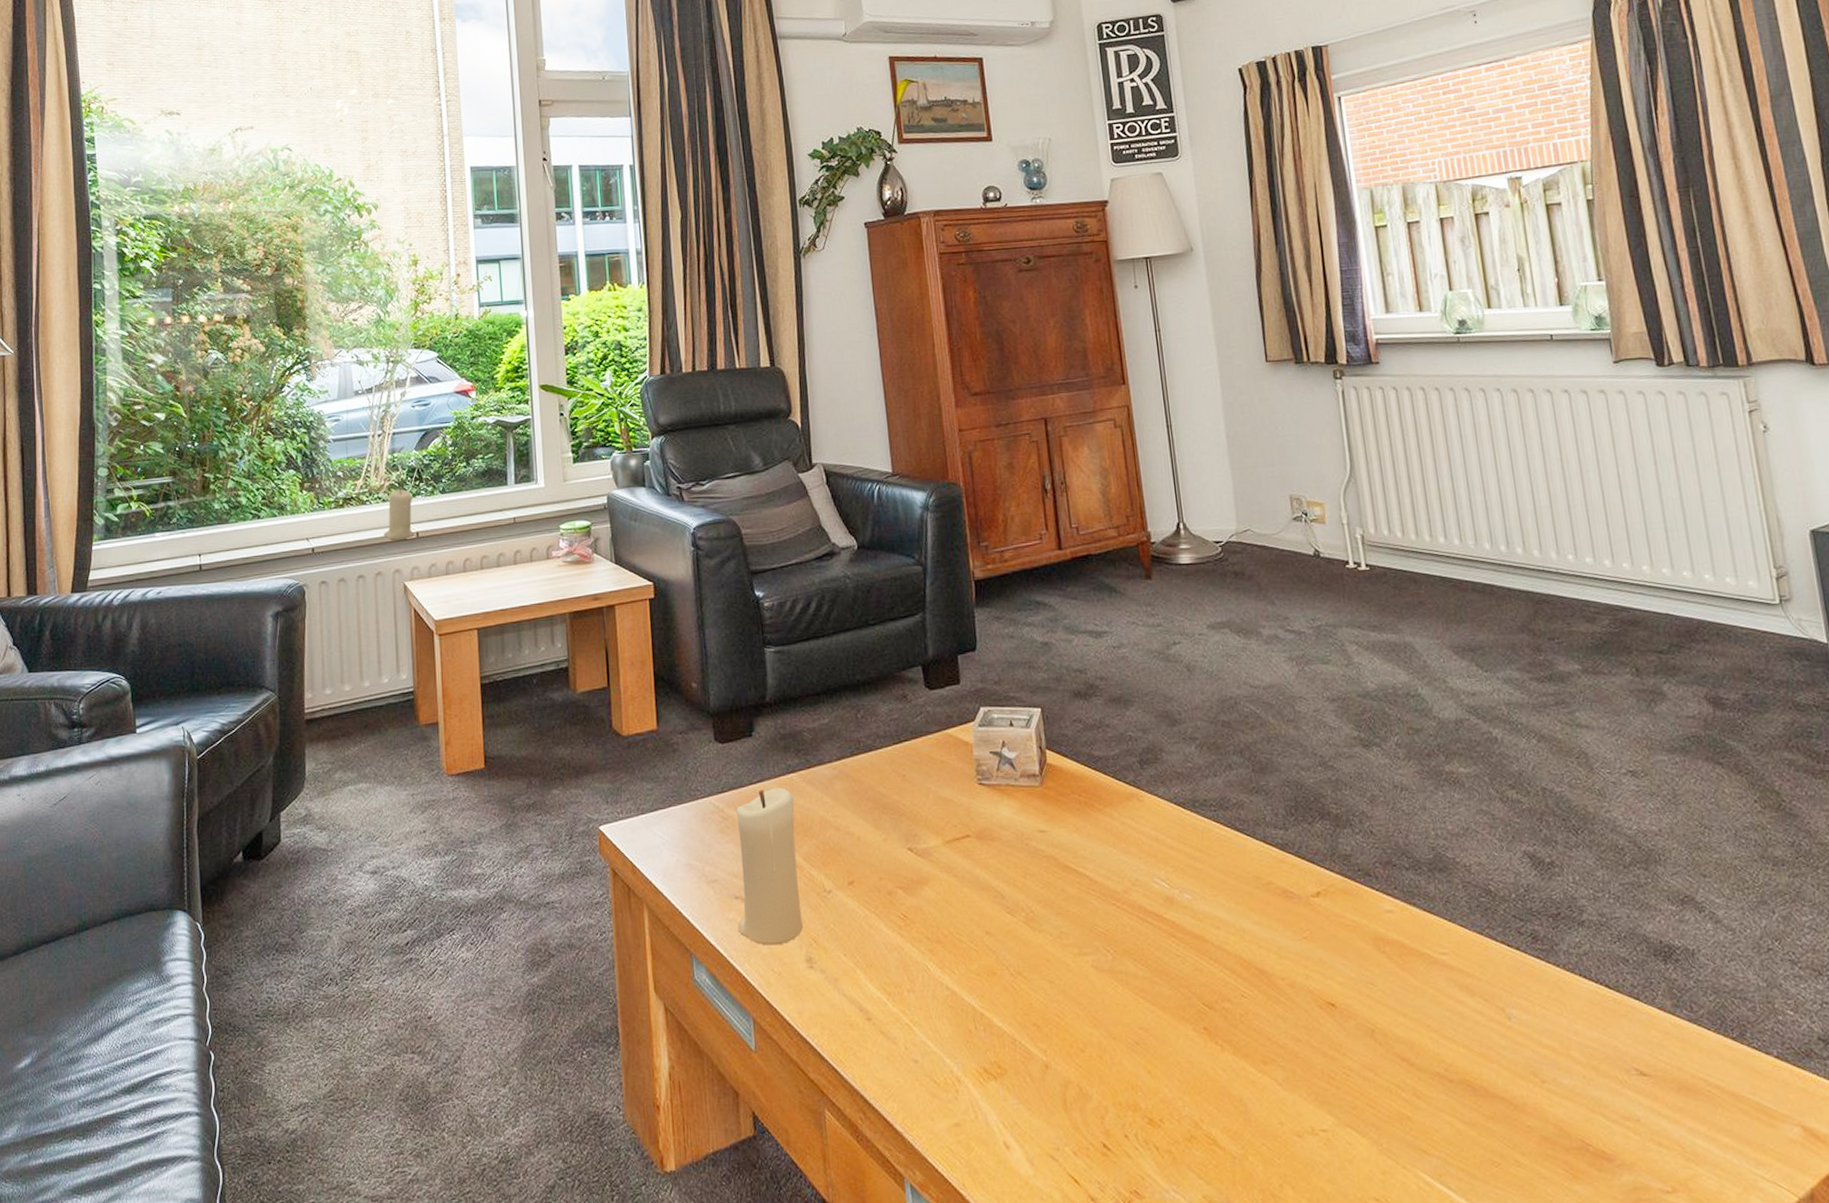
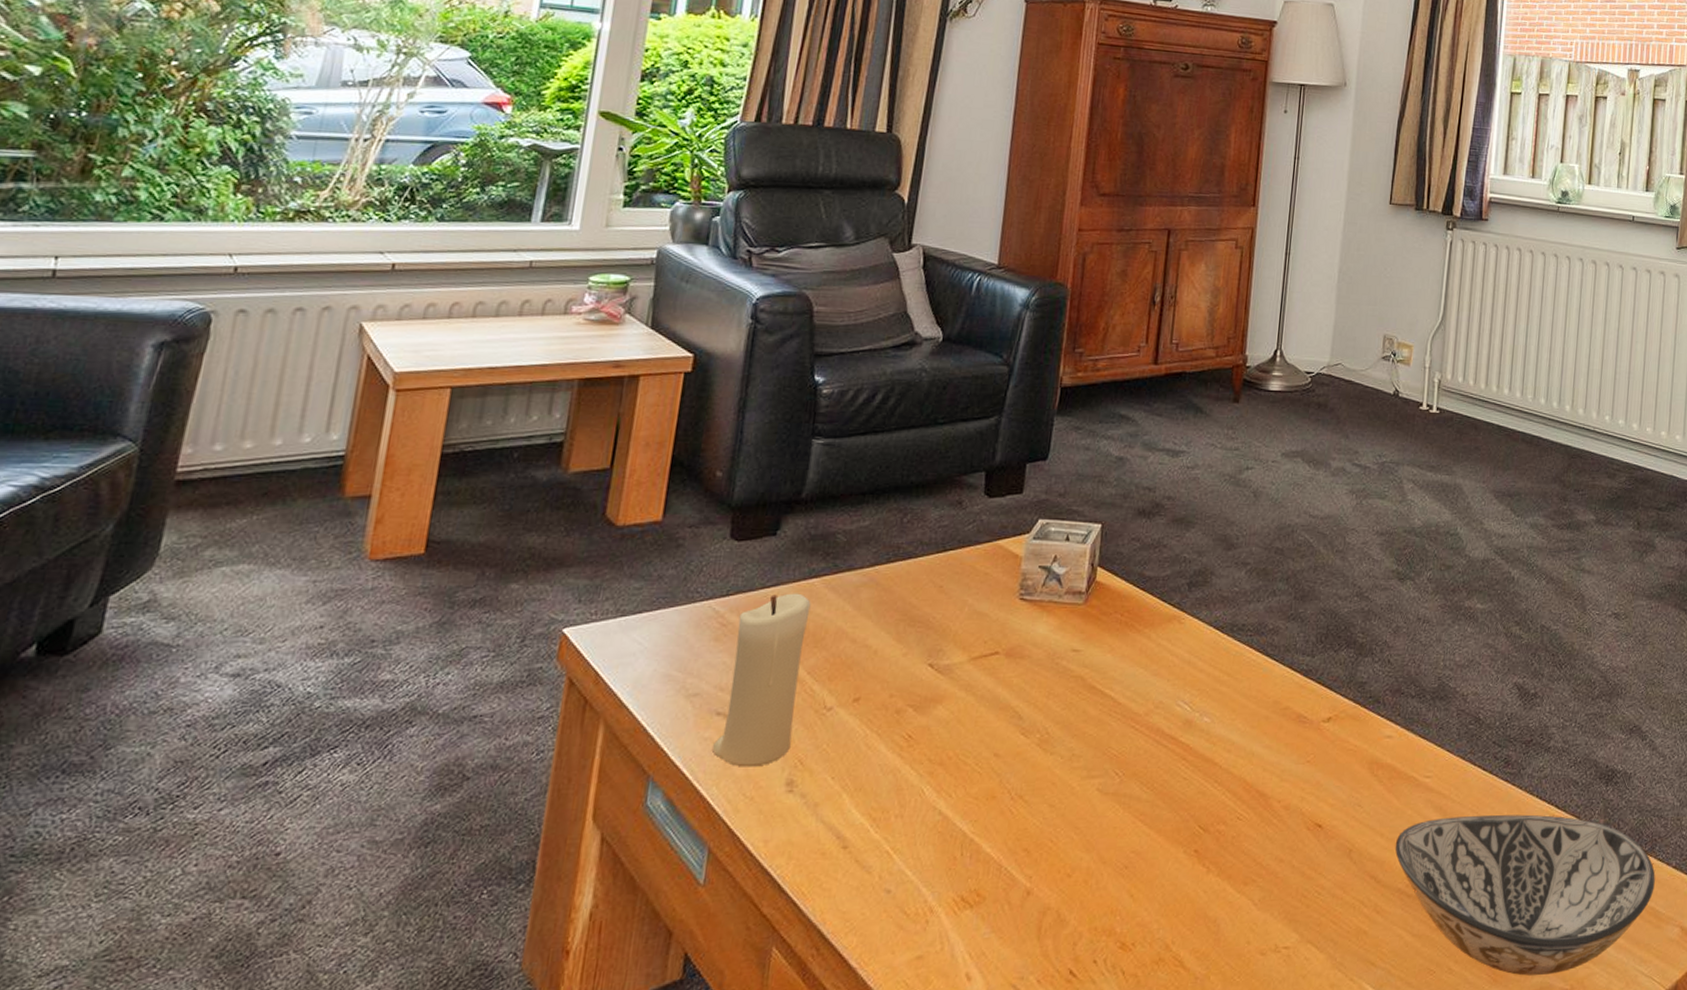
candle: present [384,489,414,540] -> none [344,209,397,270]
decorative bowl: none [1422,995,1756,1173] -> present [1394,814,1655,976]

